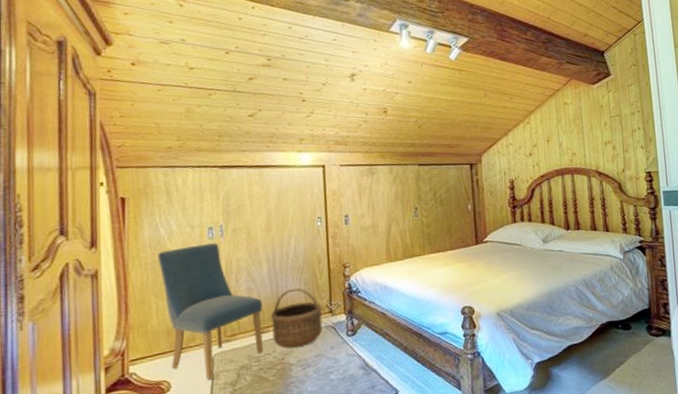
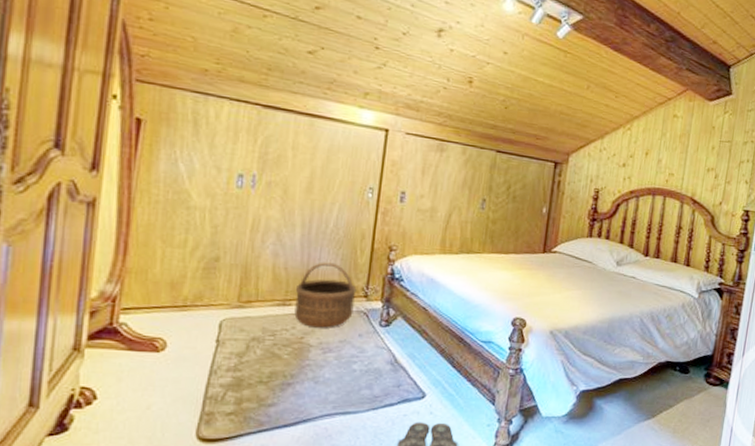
chair: present [158,243,263,380] -> none [171,190,289,346]

